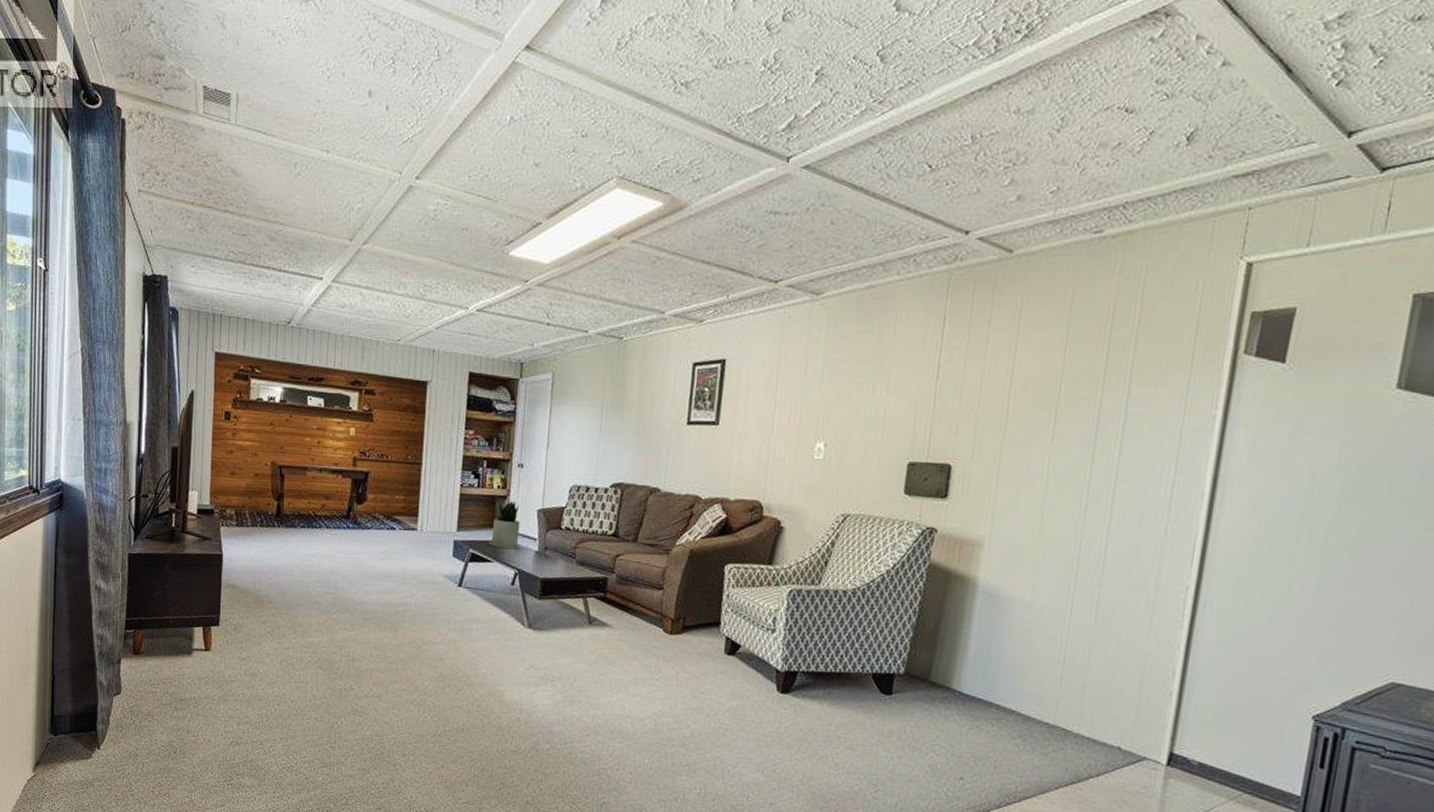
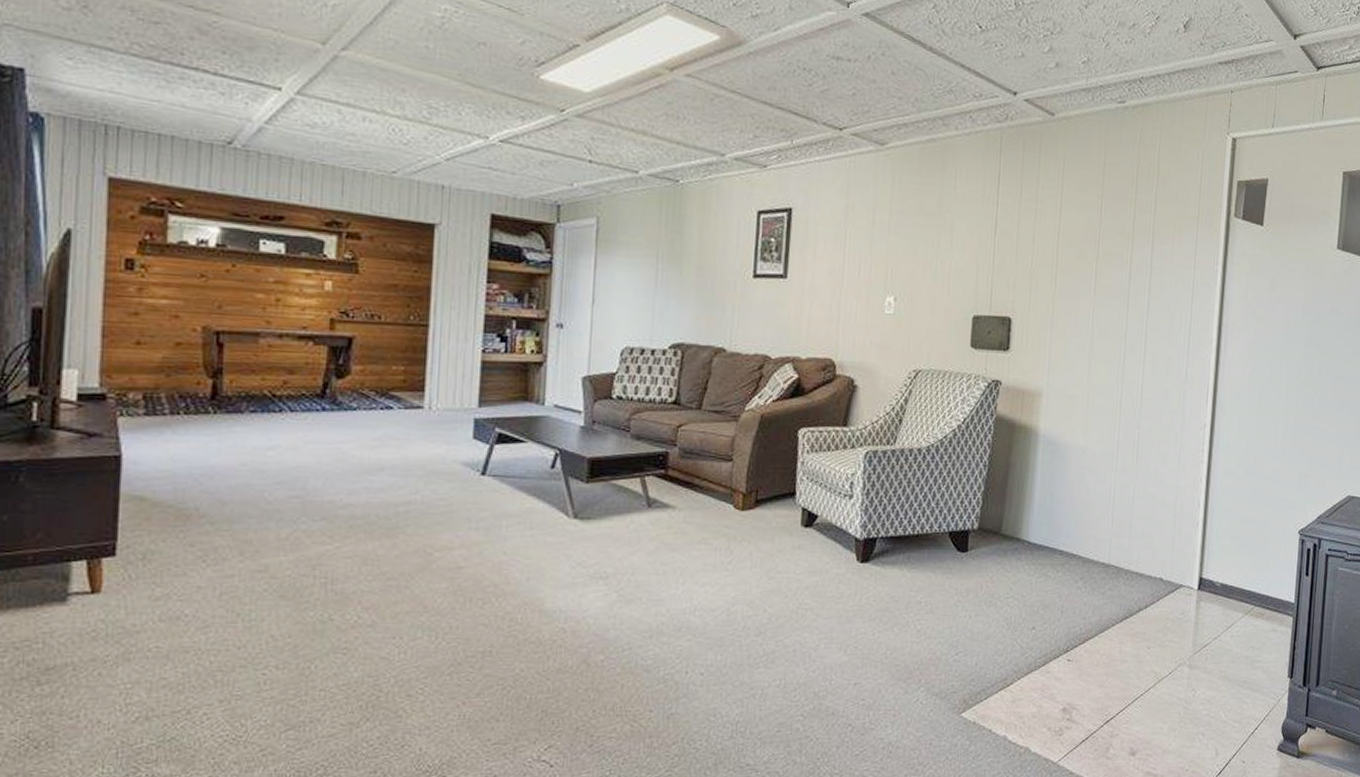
planter: present [488,500,520,550] -> none [520,367,561,426]

